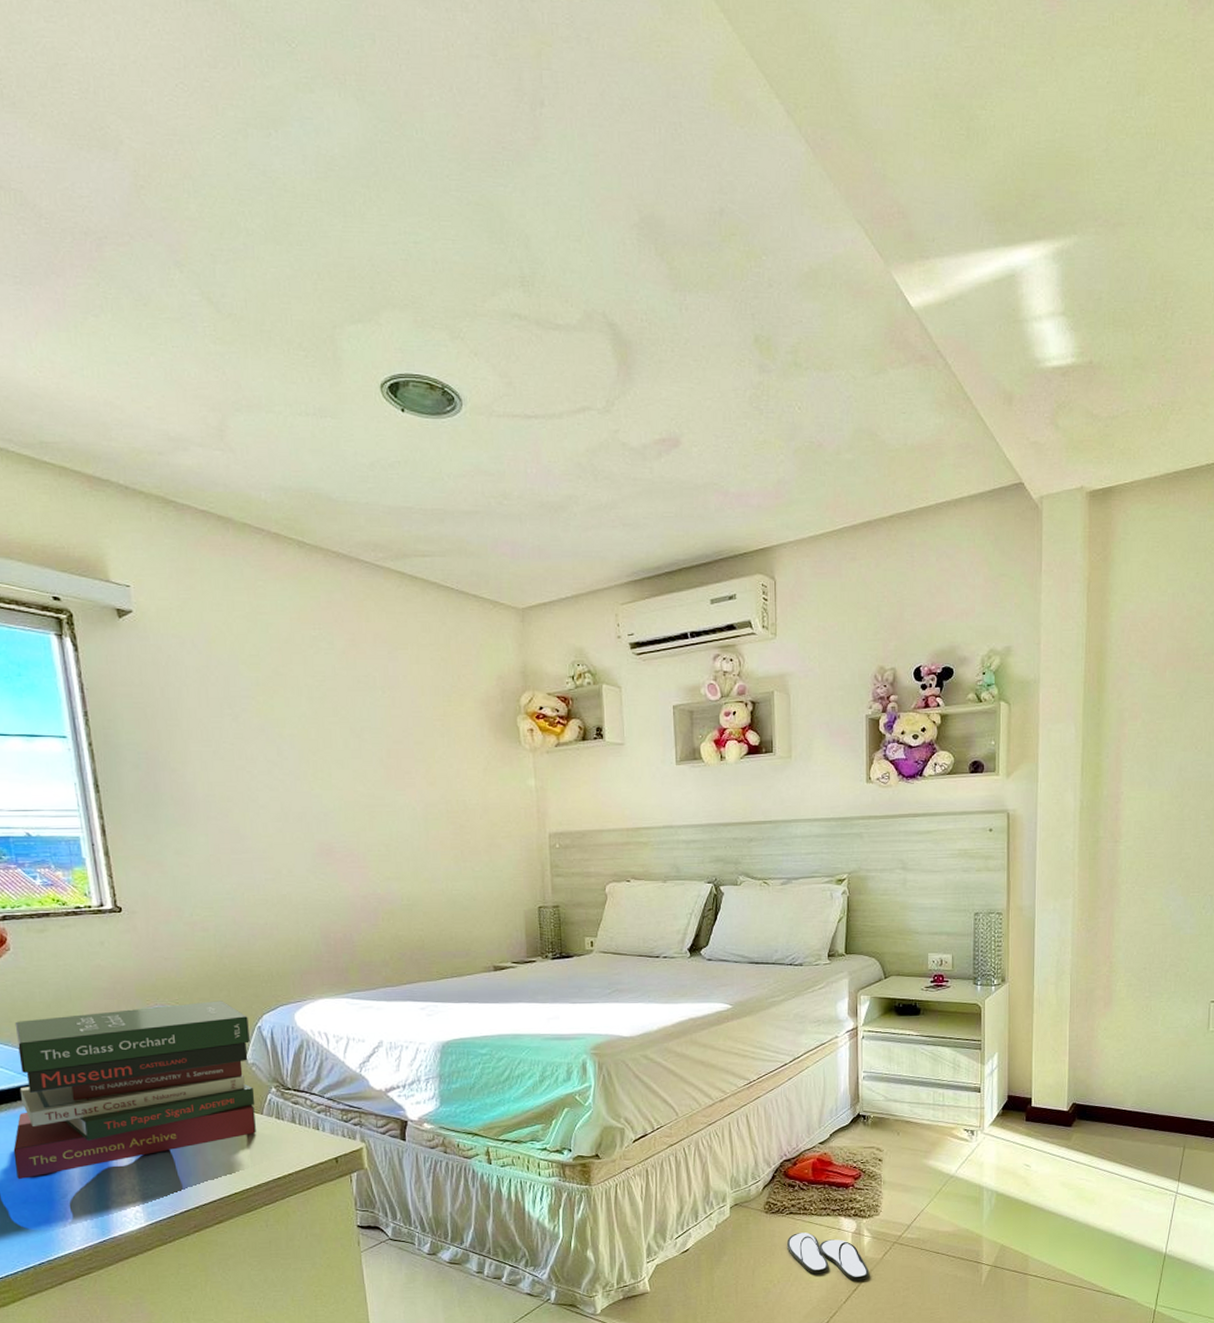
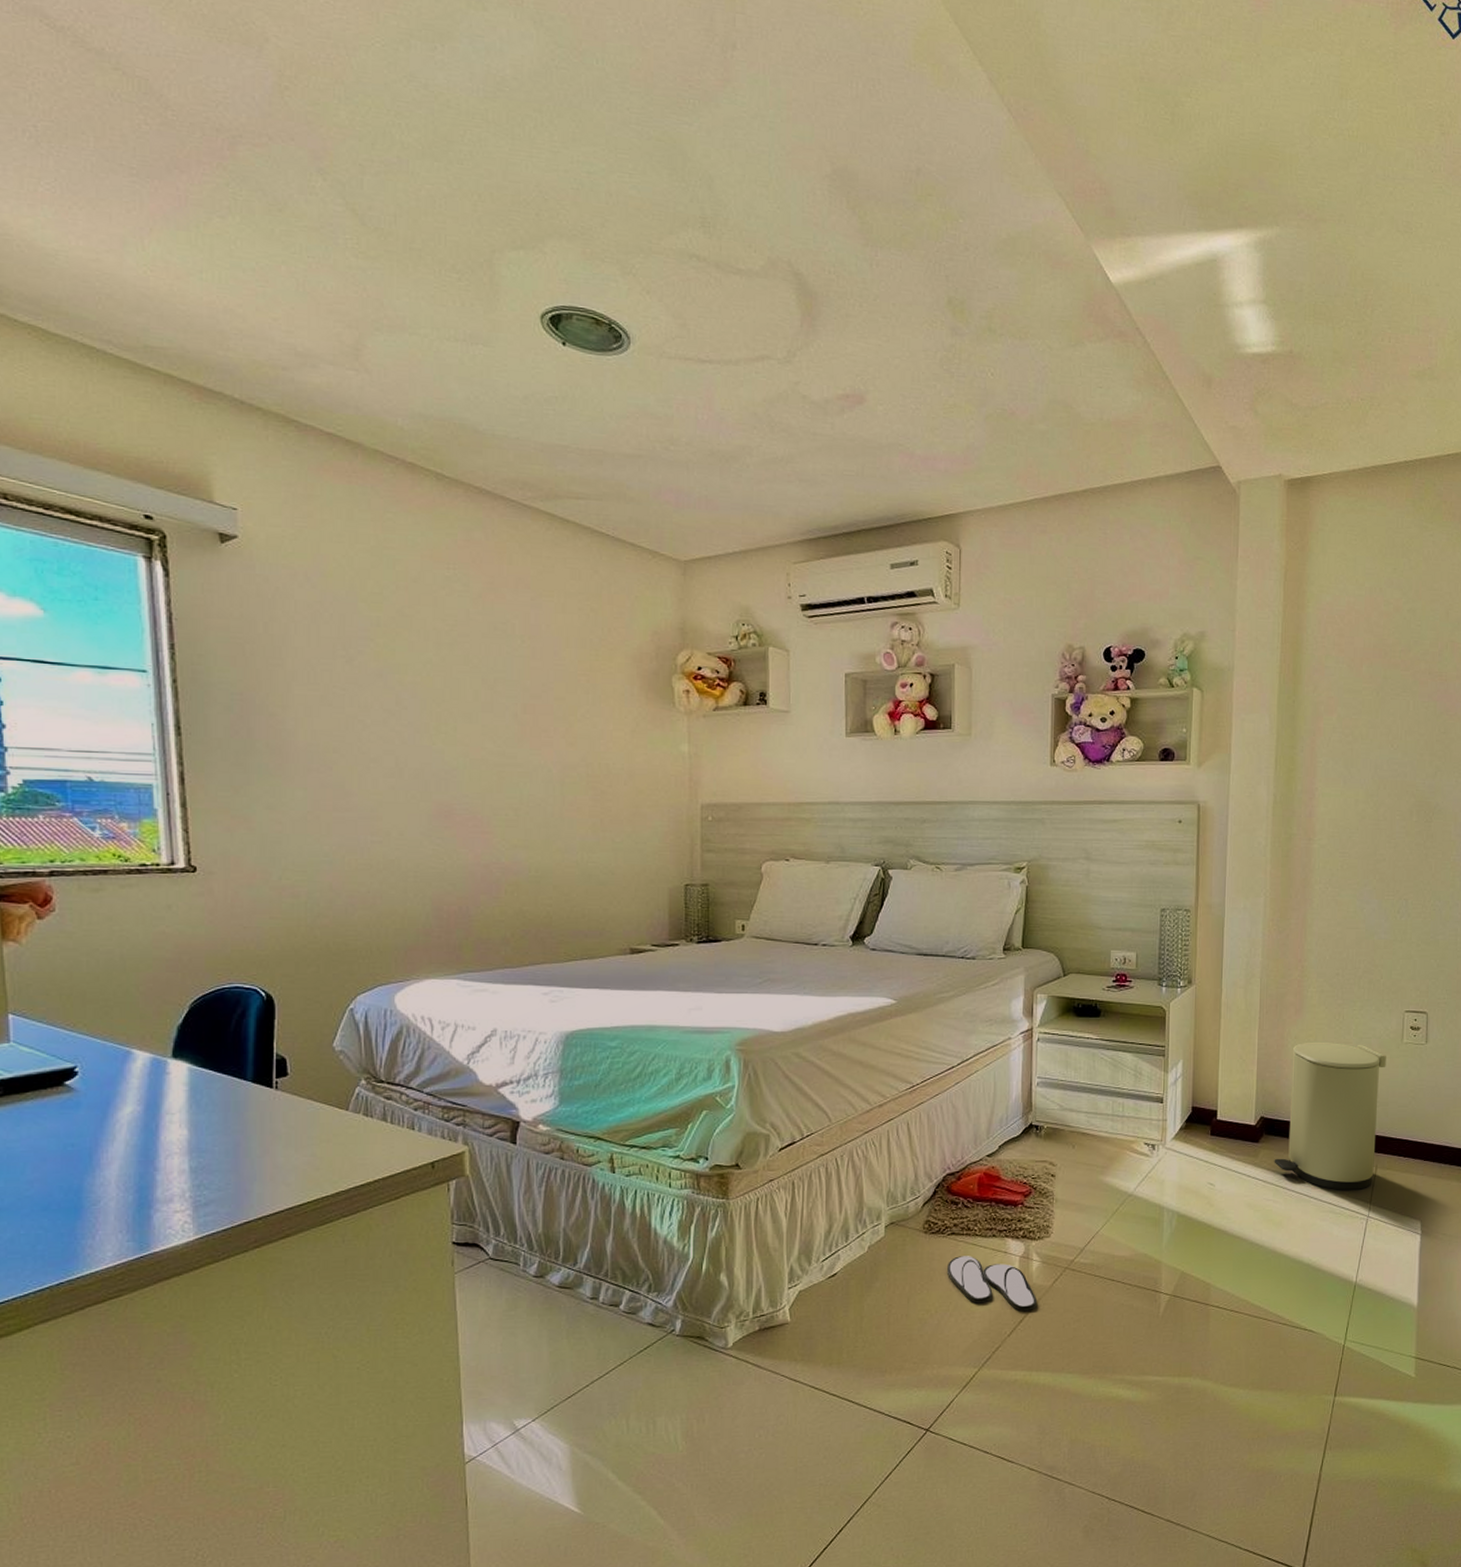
books: present [13,1001,256,1180] -> none [37,977,340,1183]
pedal bin: none [1086,1032,1193,1169] -> present [1274,1041,1386,1190]

